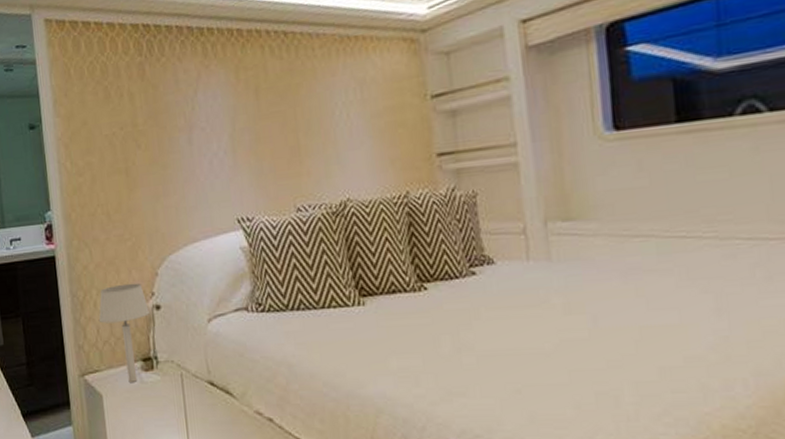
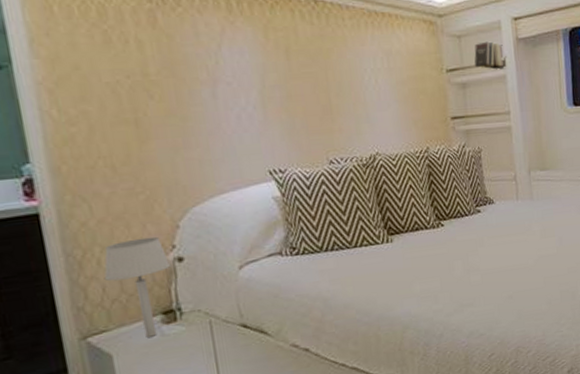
books: none [467,55,513,90] -> present [474,41,507,70]

